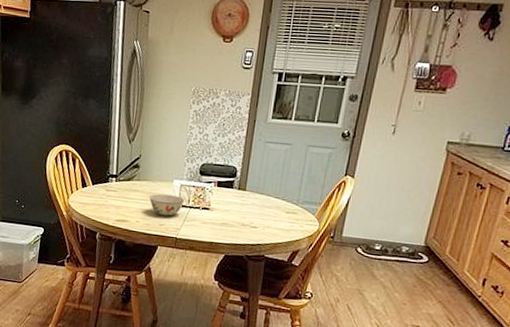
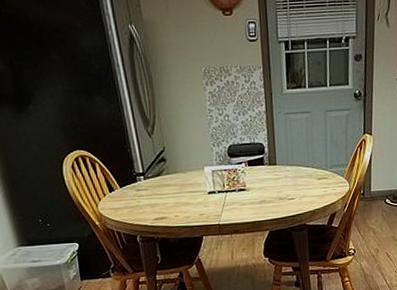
bowl: present [148,193,185,217] -> none [182,182,220,206]

